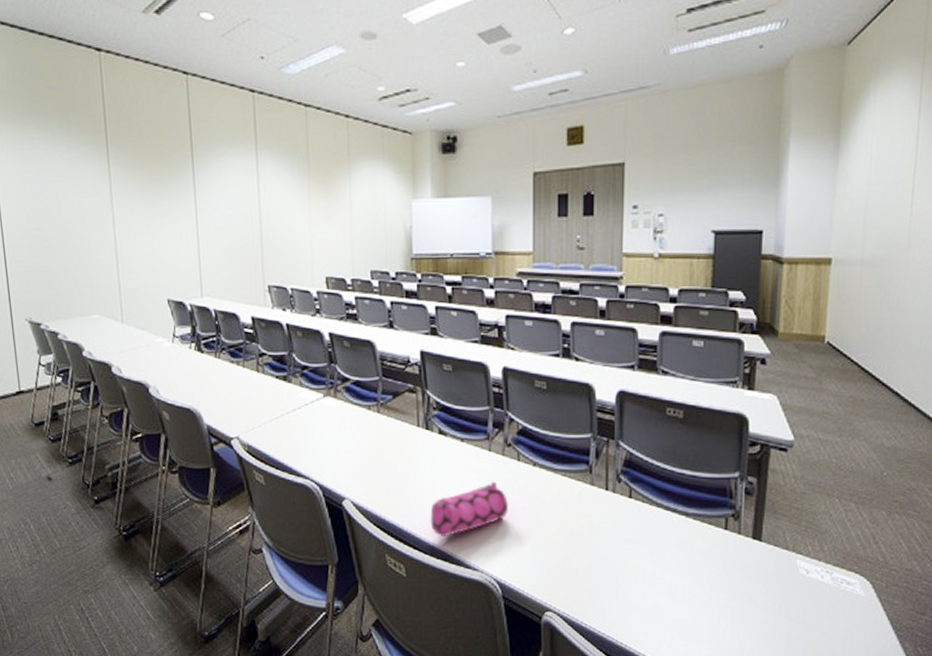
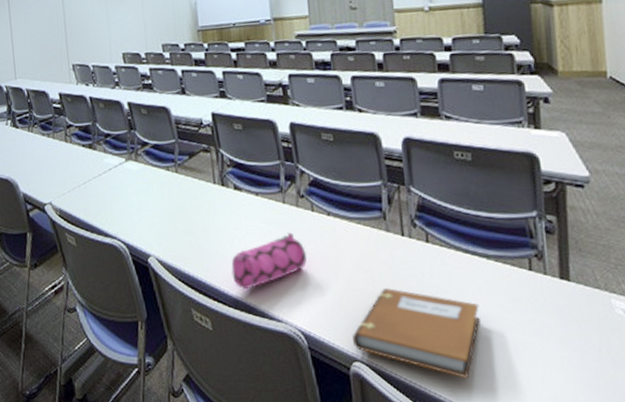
notebook: none [547,541,673,630] -> present [353,288,480,379]

